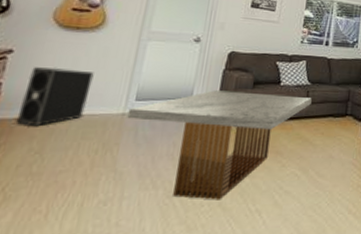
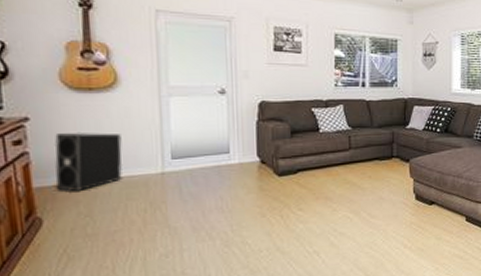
coffee table: present [127,90,312,200] -> none [167,142,354,246]

